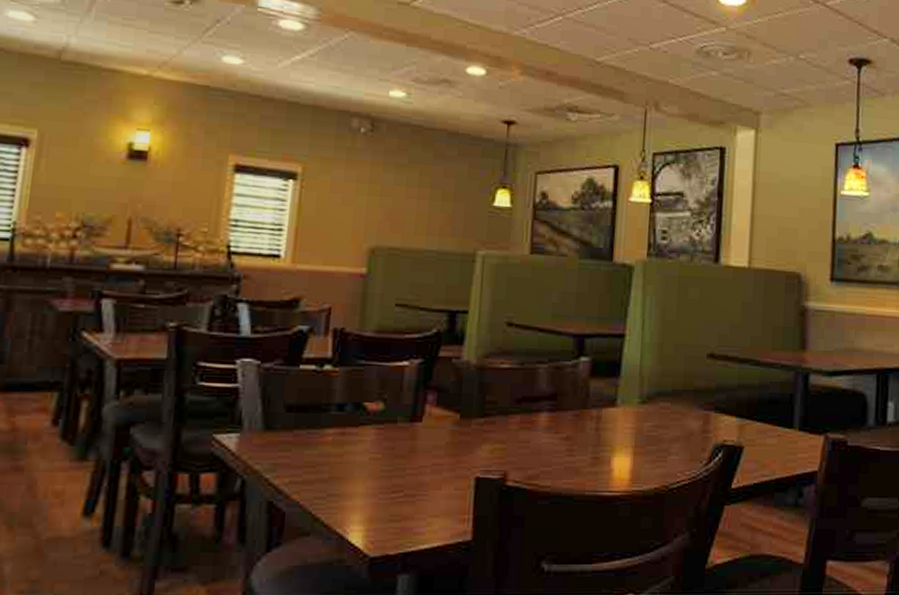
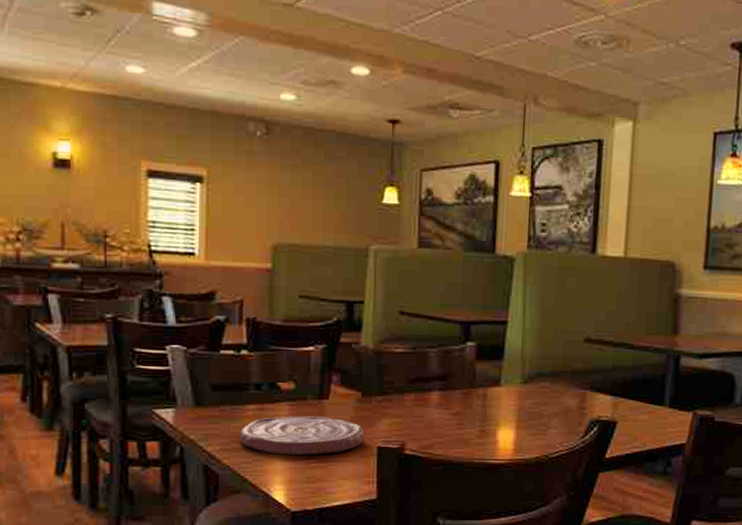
plate: none [313,441,462,488] -> present [239,416,365,455]

